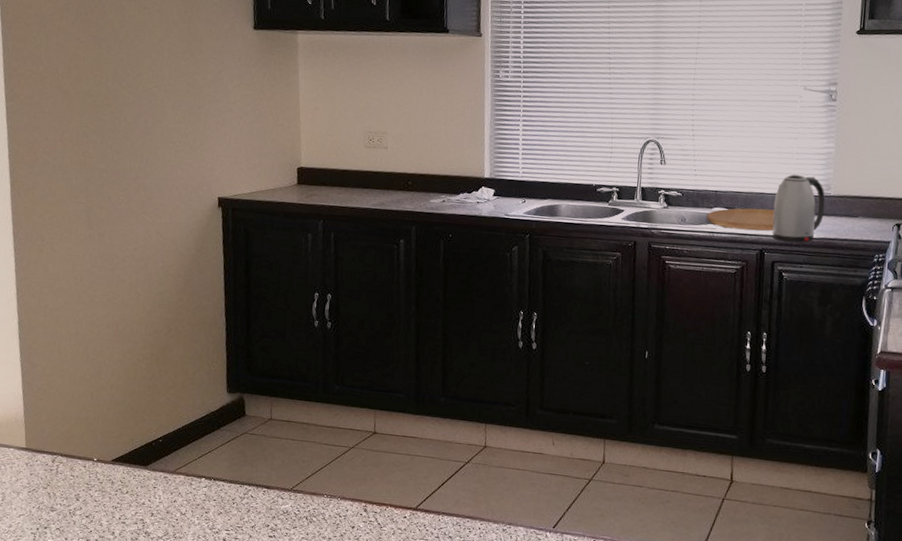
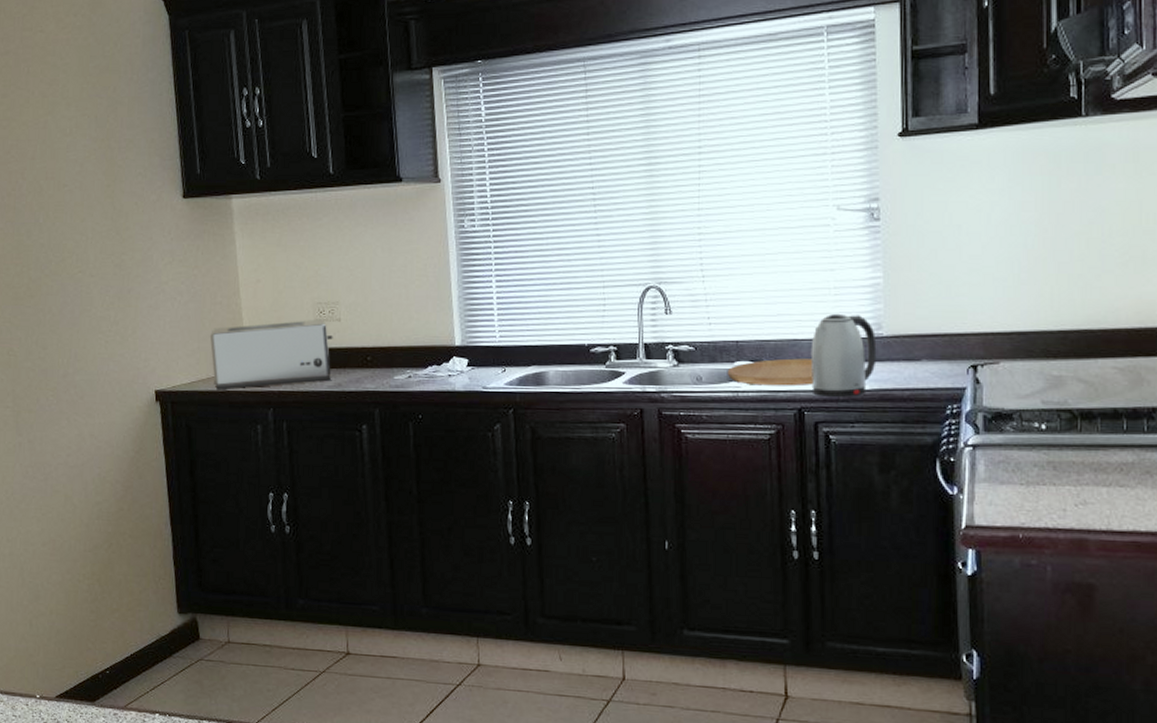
toaster: none [270,145,380,202] -> present [209,319,333,390]

